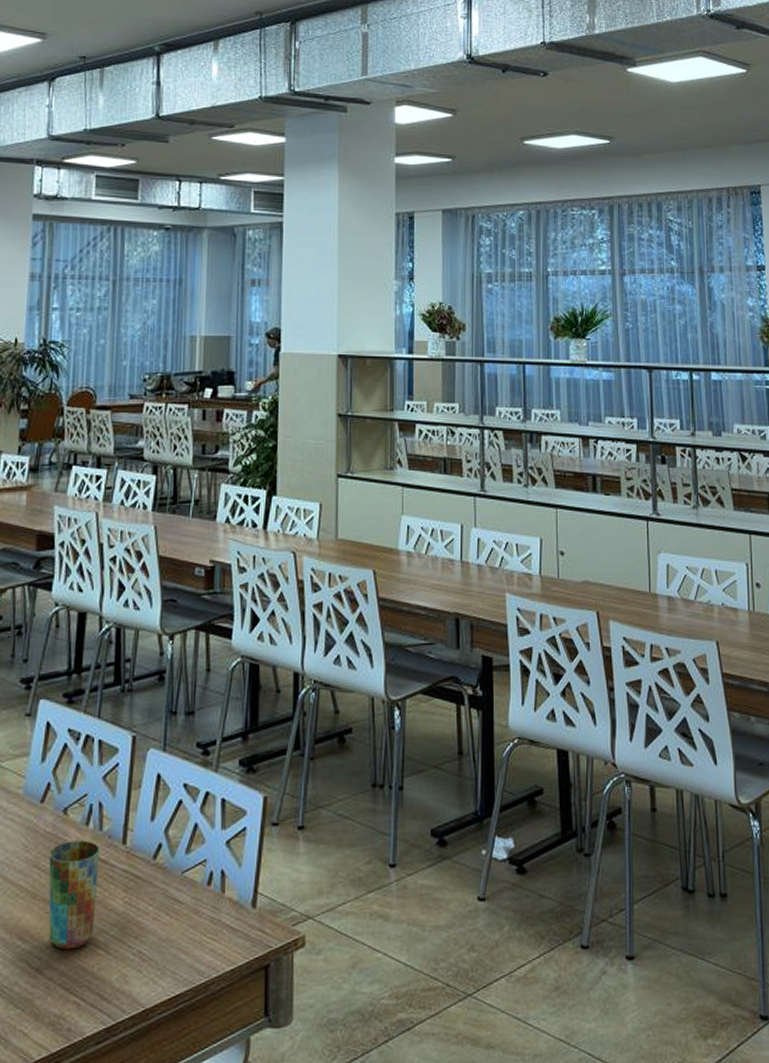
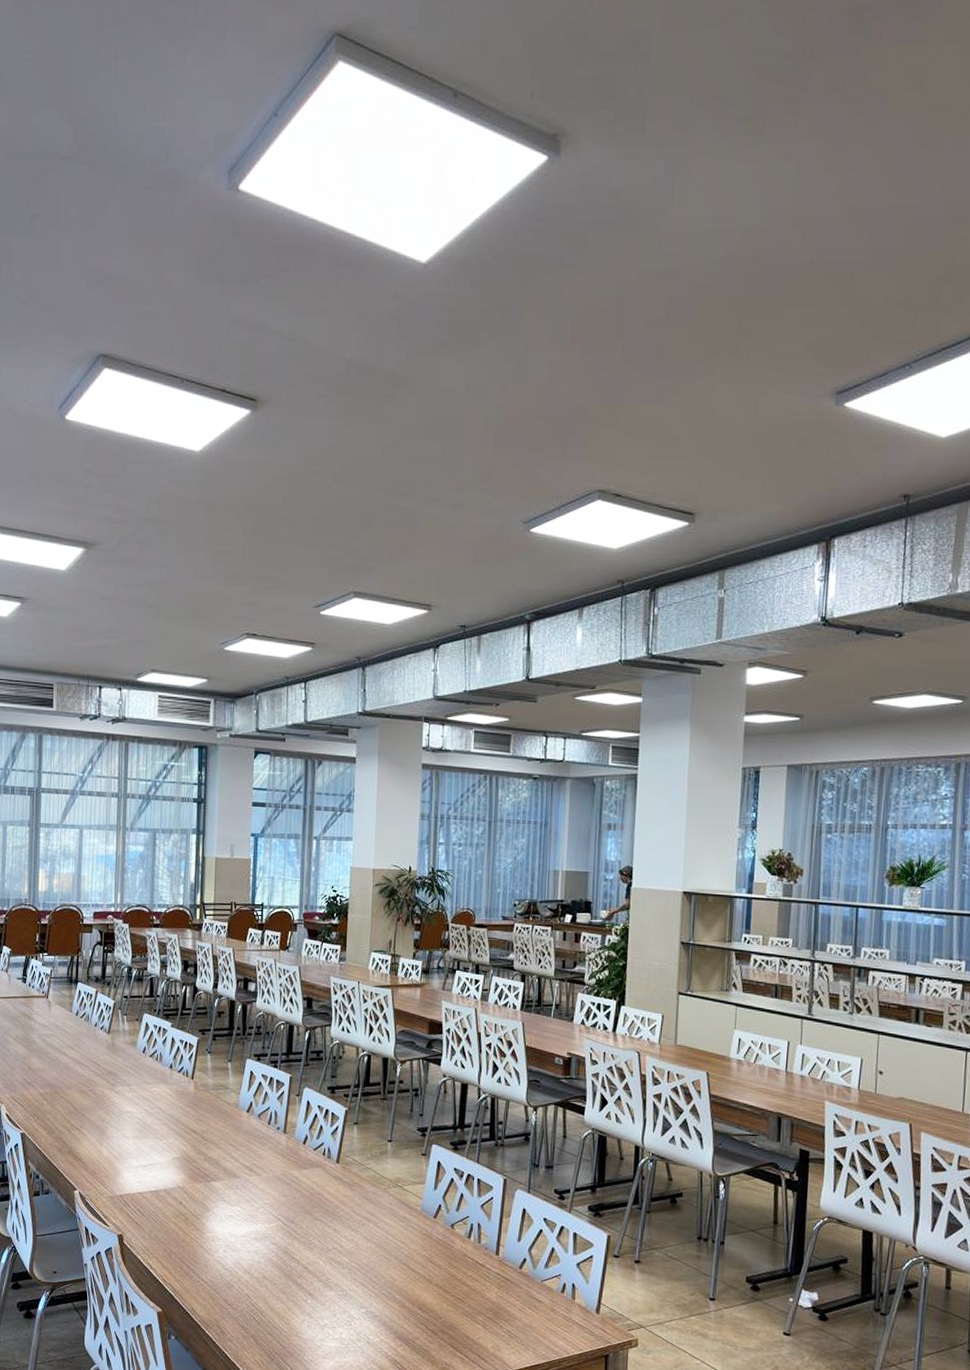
cup: present [48,840,100,950] -> none [440,1247,479,1322]

